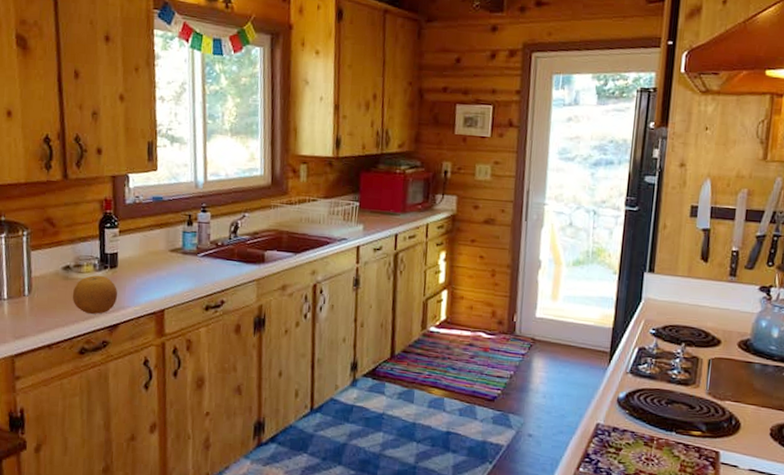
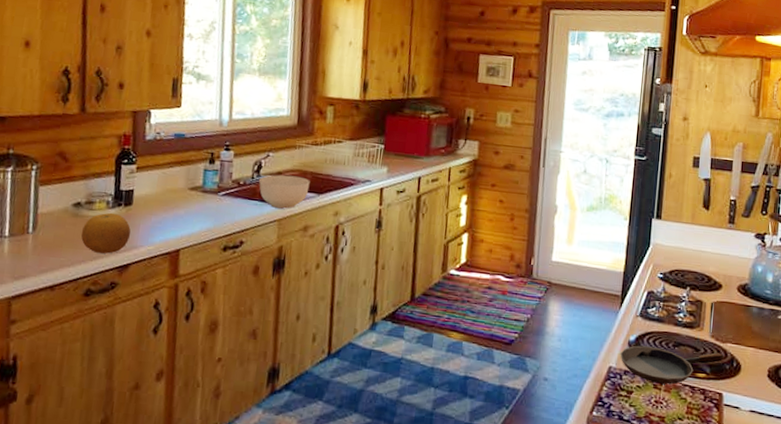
bowl: none [235,235,287,269] -> present [258,174,310,209]
frying pan: none [608,402,722,442] -> present [620,345,724,385]

